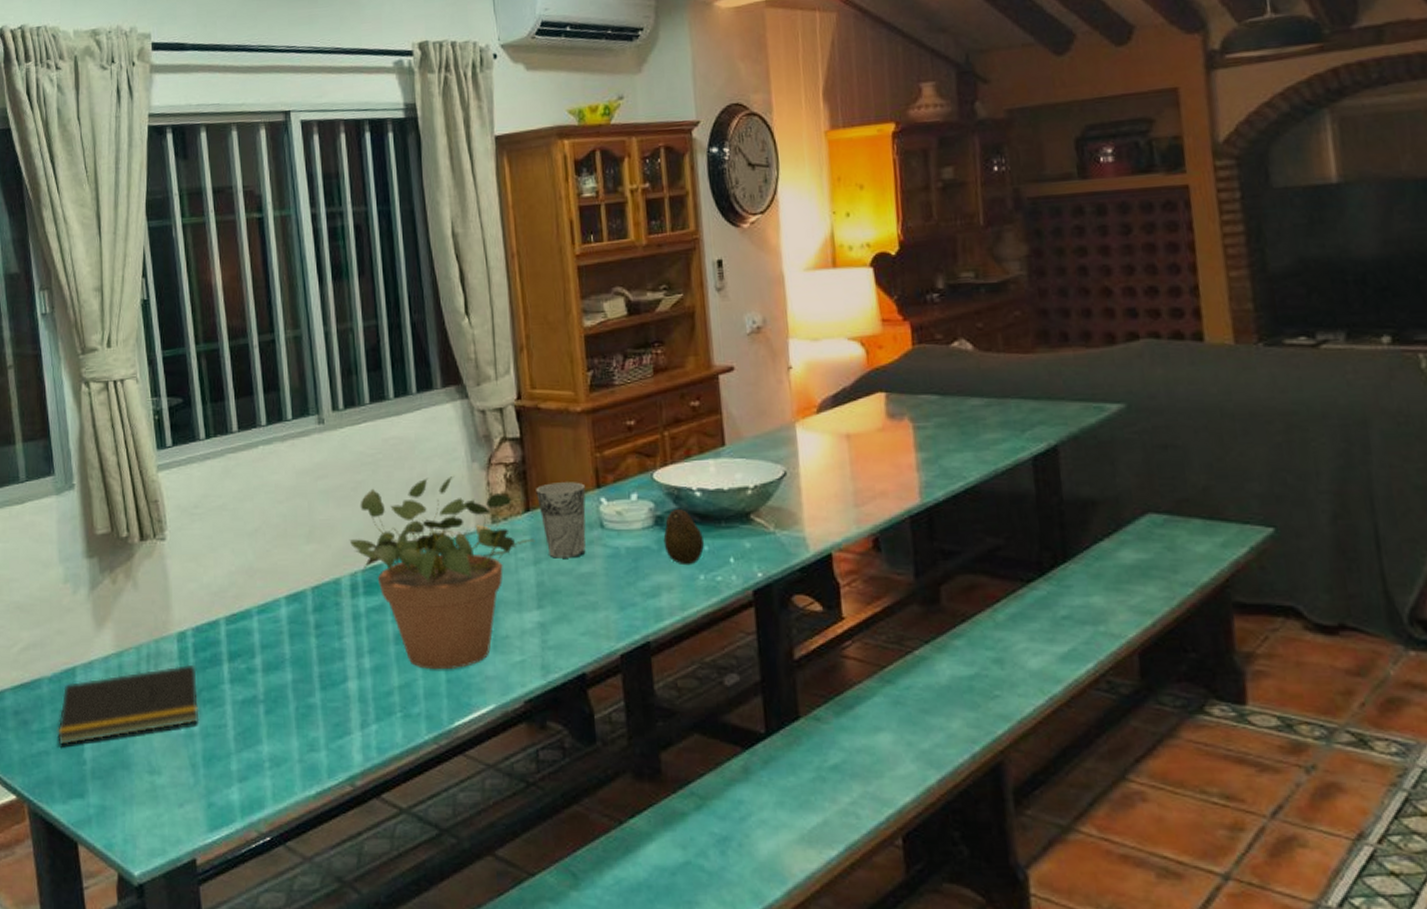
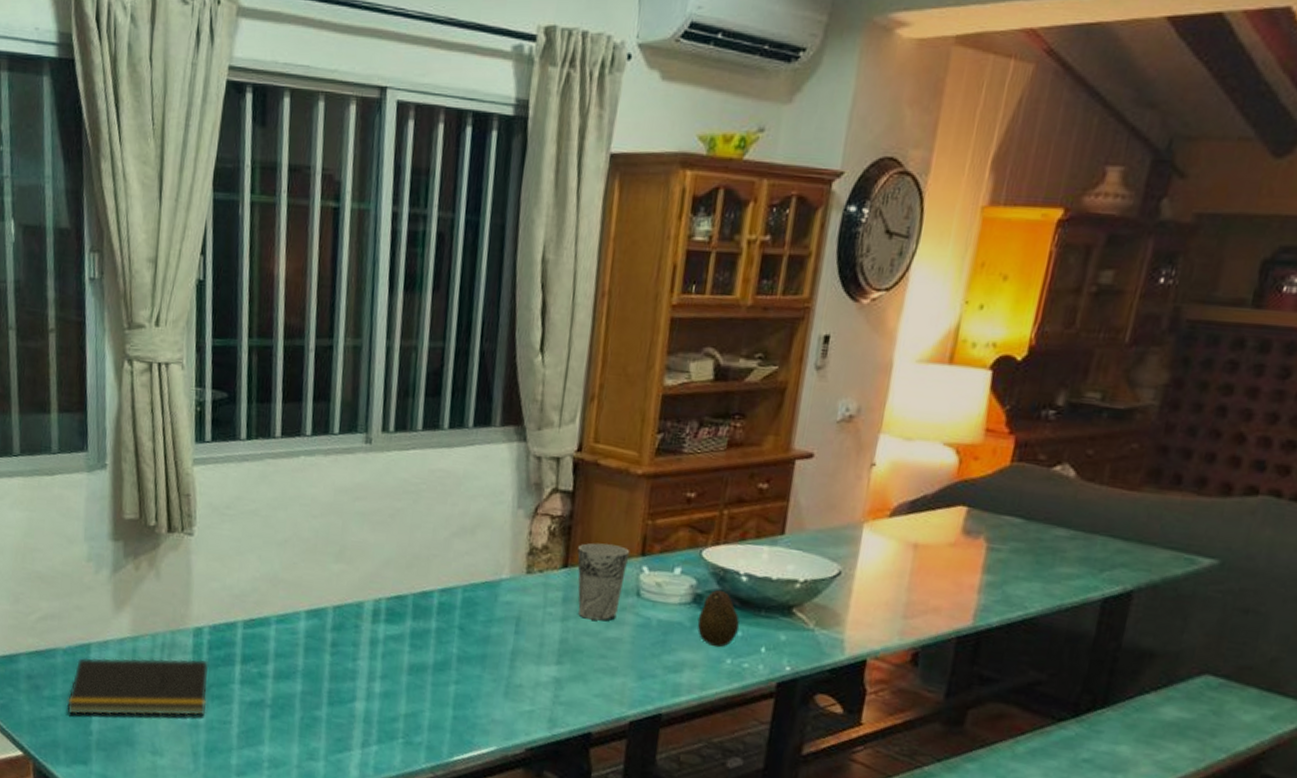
potted plant: present [349,476,535,670] -> none [378,516,567,707]

